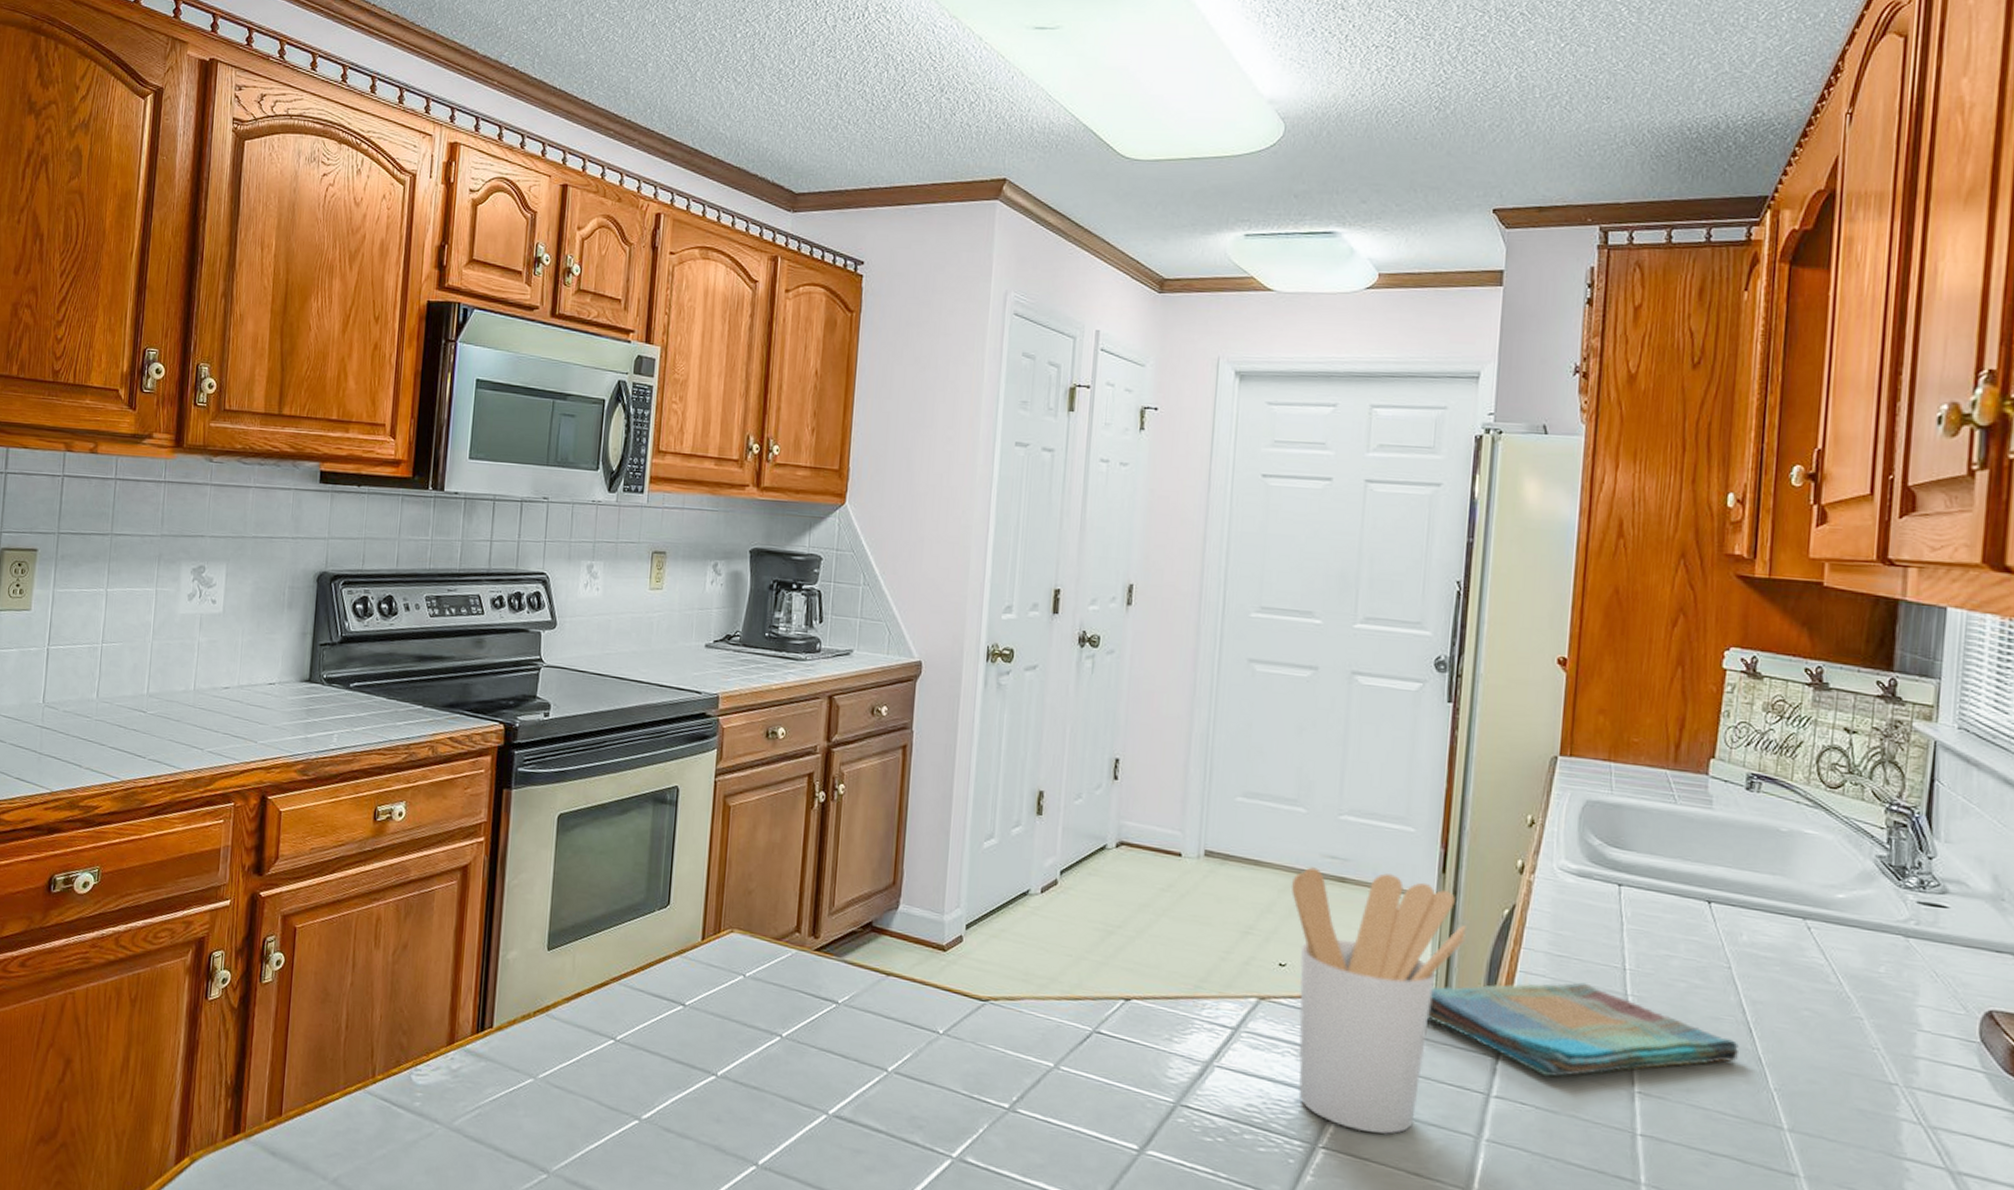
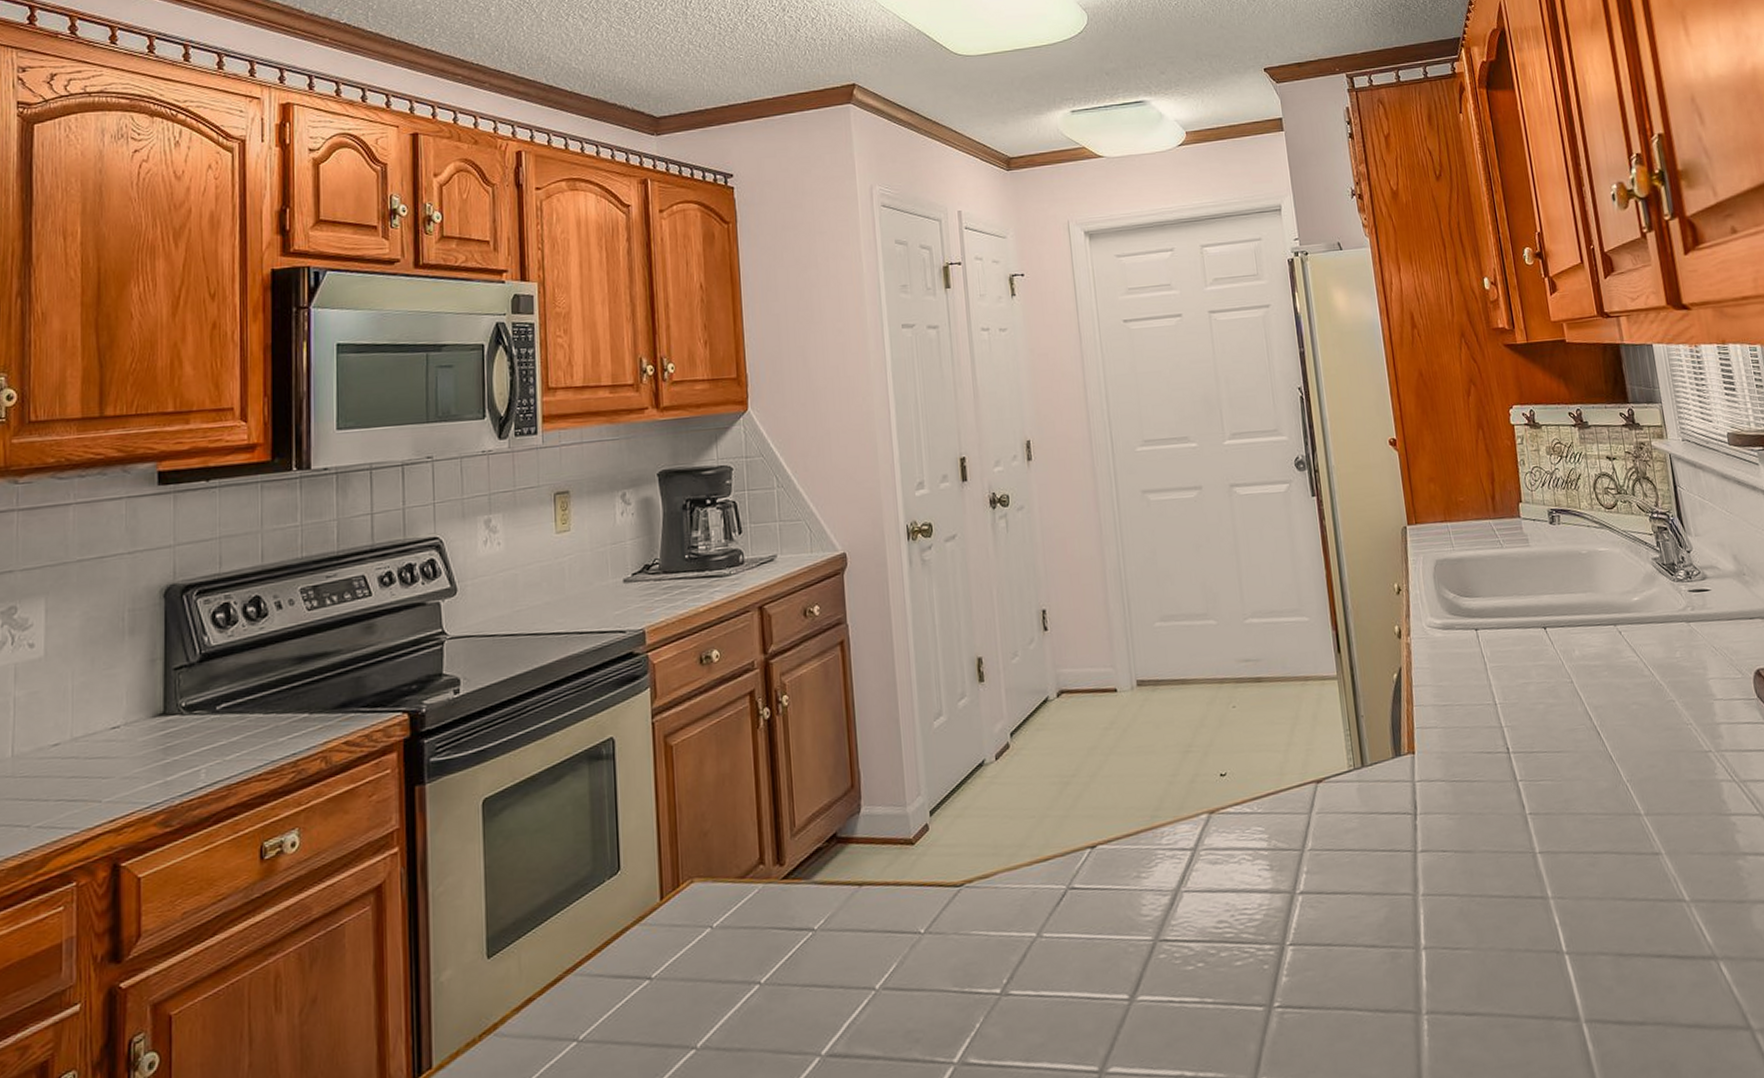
utensil holder: present [1290,867,1467,1134] -> none [1216,664,1369,919]
dish towel: present [1428,982,1740,1077] -> none [1350,724,1595,821]

